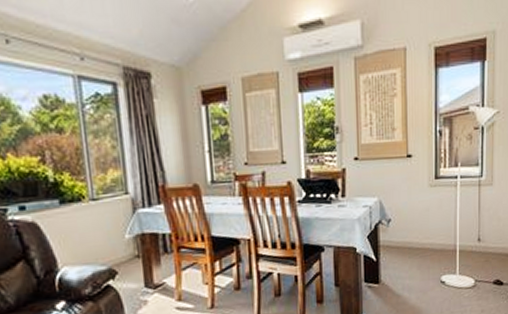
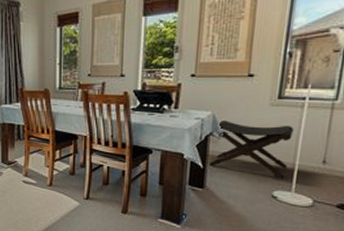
footstool: none [381,205,451,261] -> present [208,121,293,178]

